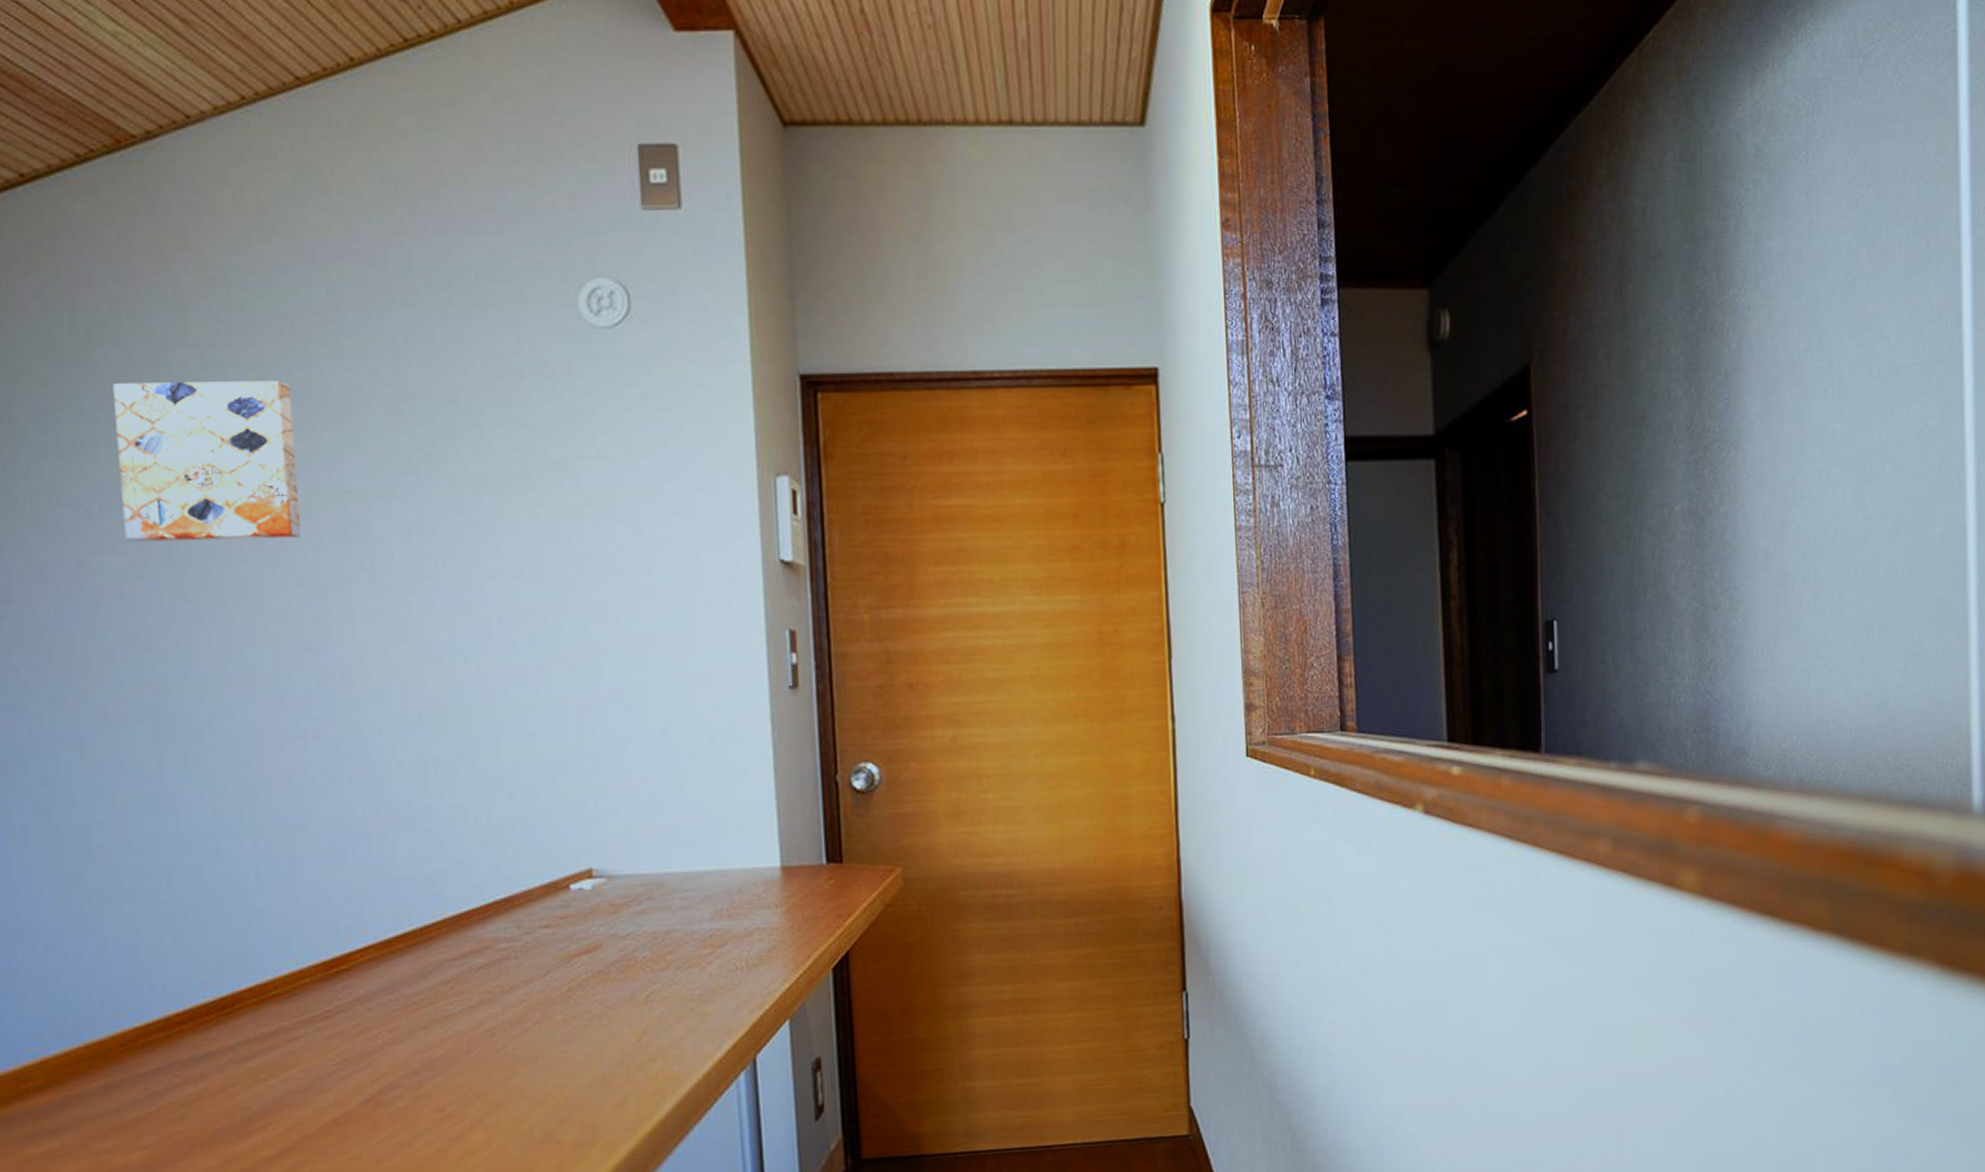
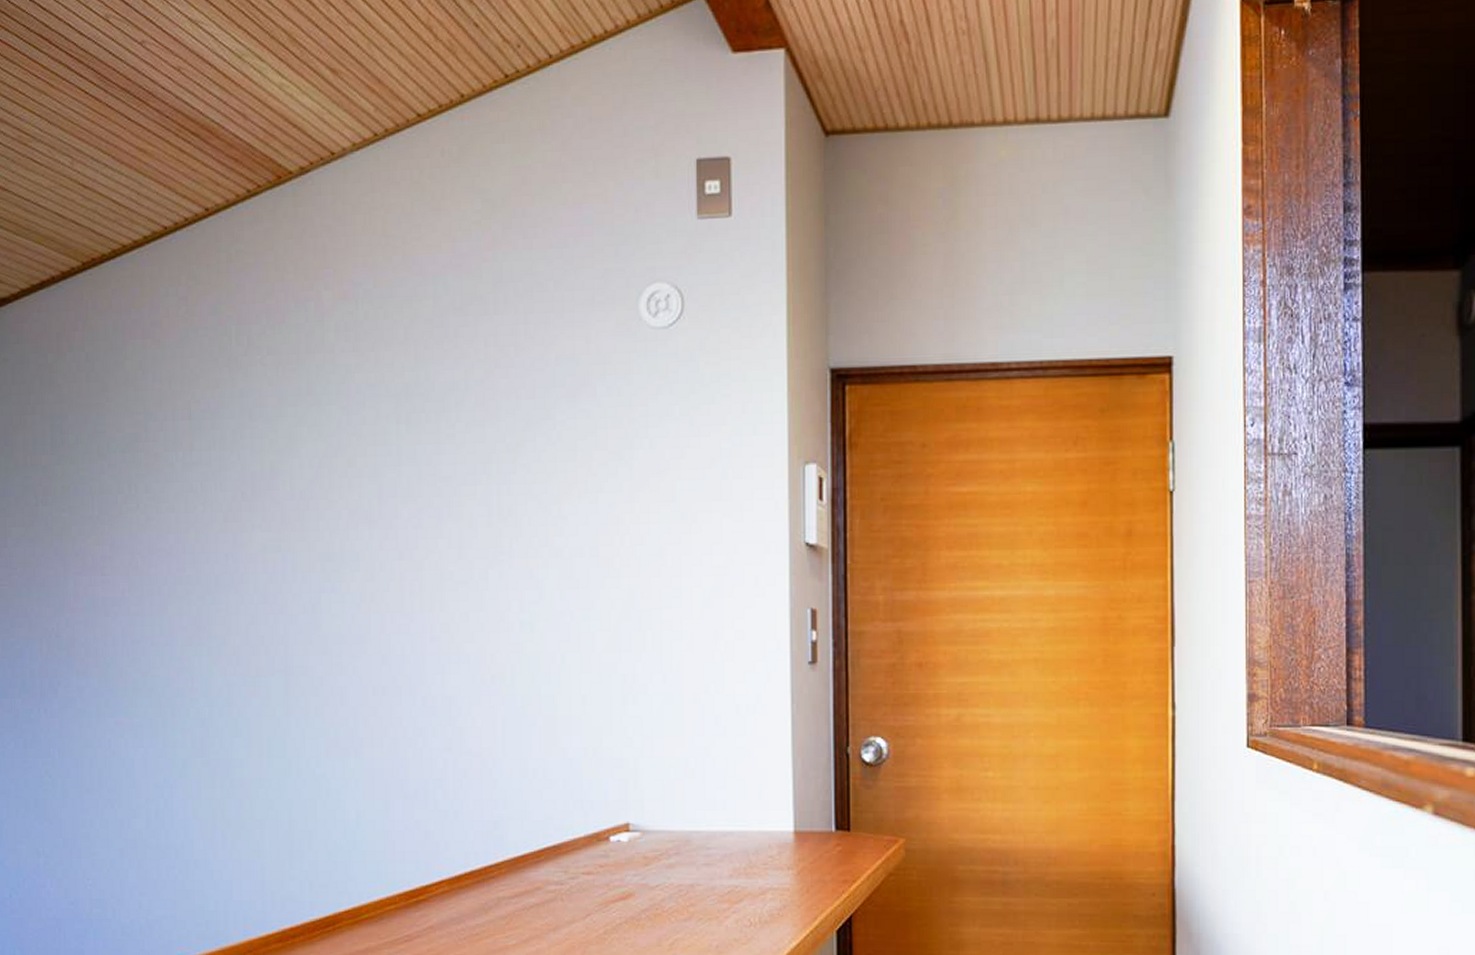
wall art: present [113,380,302,542] -> none [266,380,405,520]

